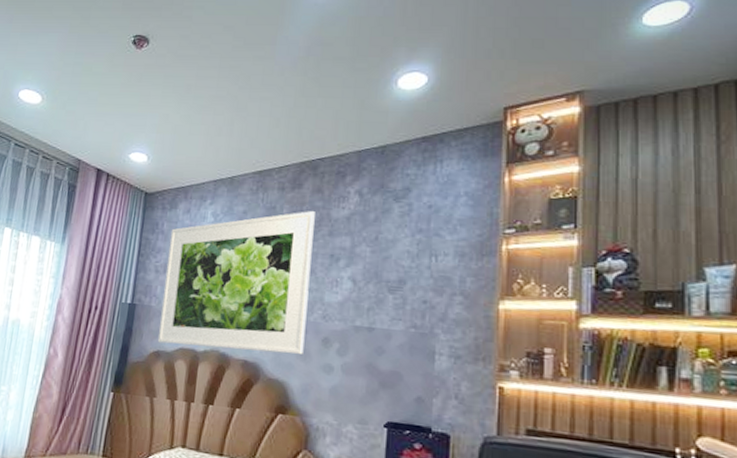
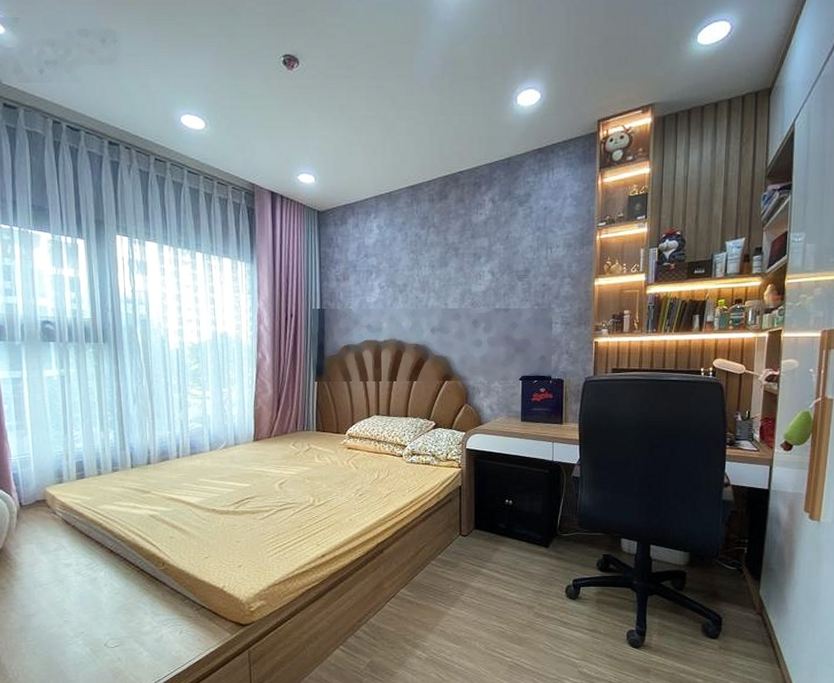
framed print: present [157,211,315,355] -> none [344,218,459,338]

